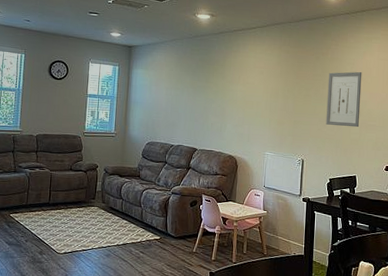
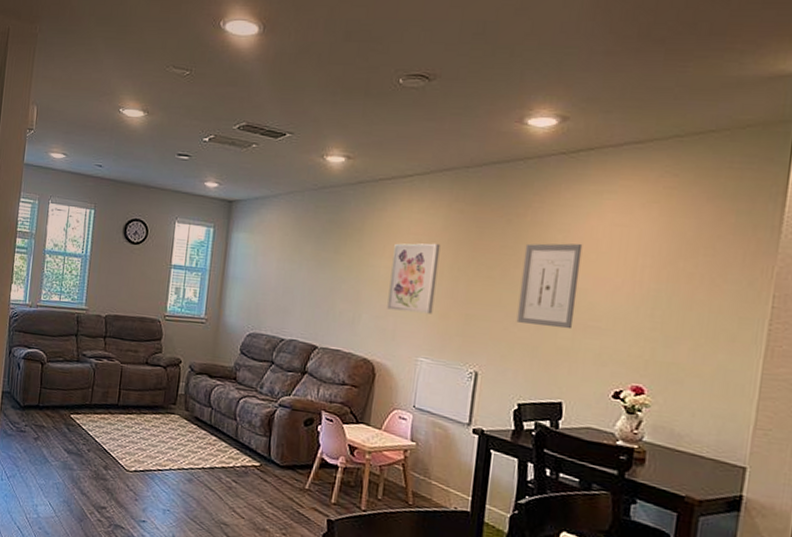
wall art: none [243,73,276,122] -> present [387,243,441,314]

